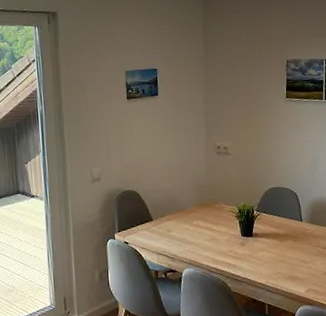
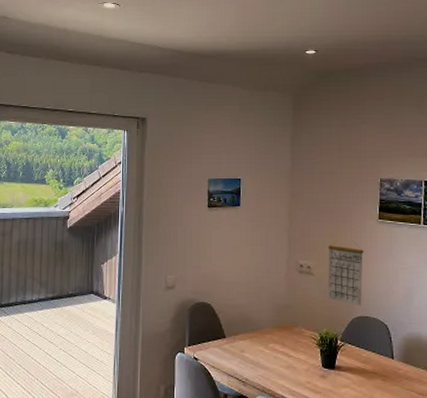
calendar: none [242,120,274,179] -> present [327,240,364,306]

